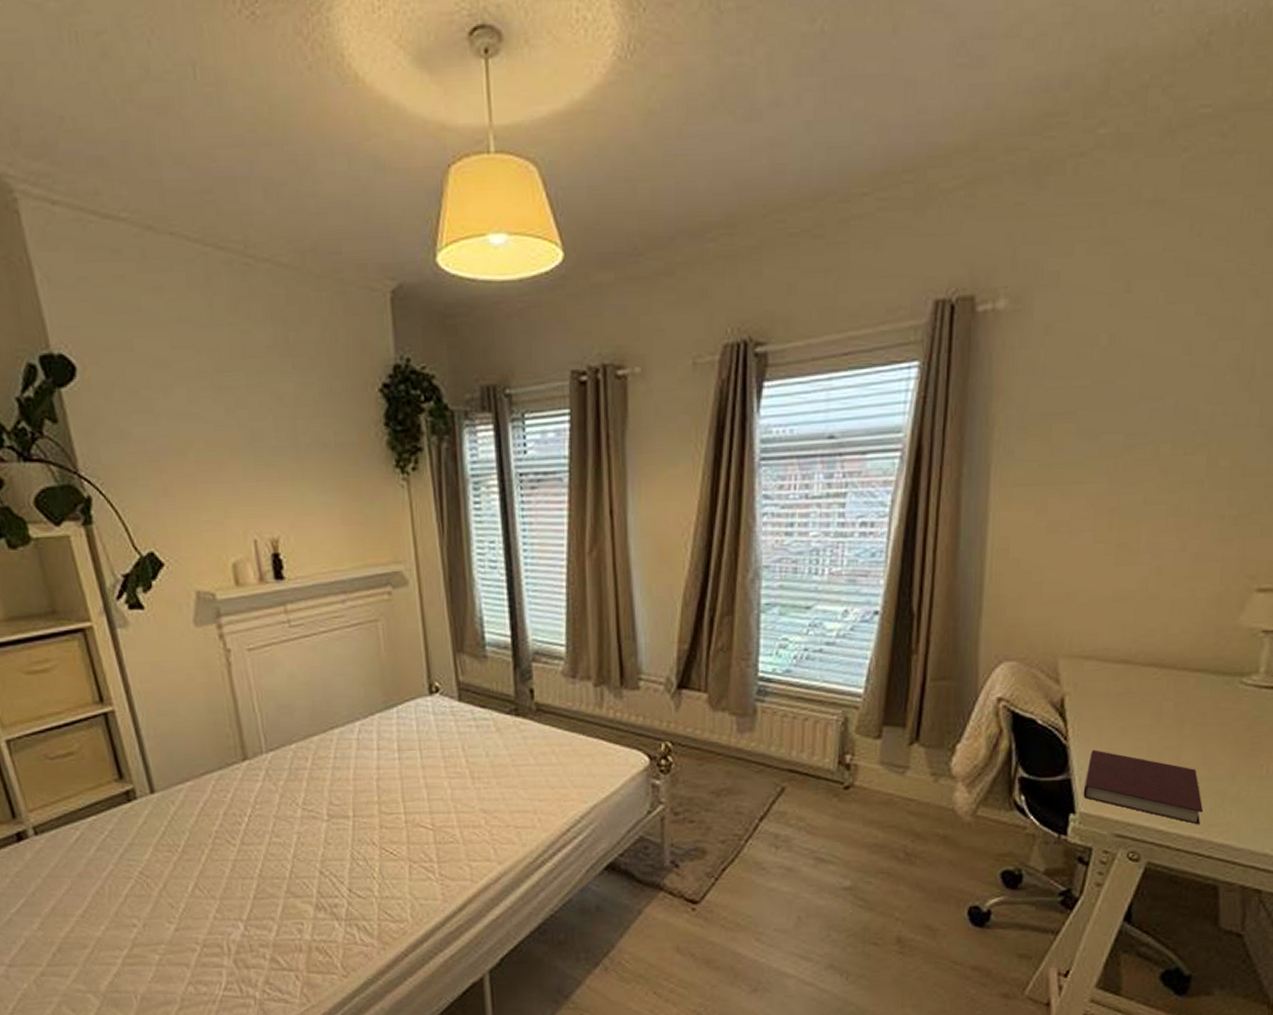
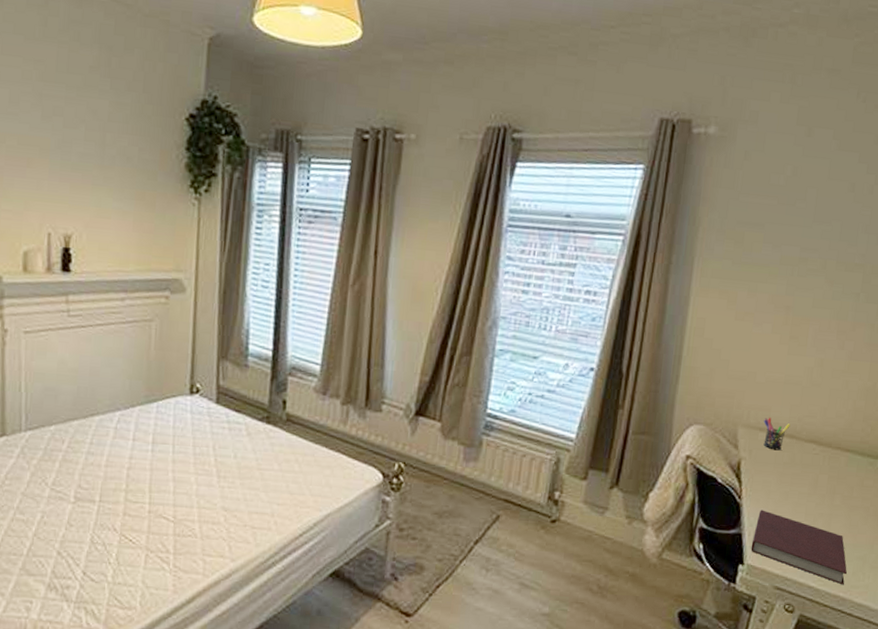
pen holder: none [1090,642,1123,680] -> present [763,417,790,451]

